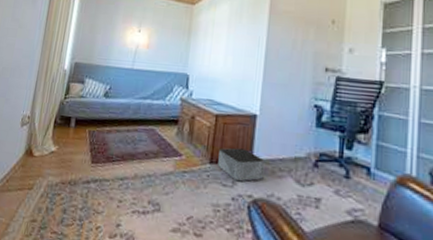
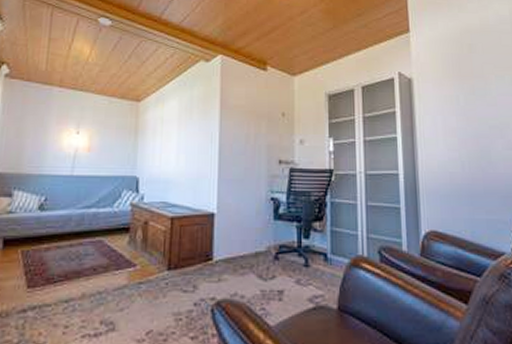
storage bin: present [218,148,265,182] -> none [176,250,226,285]

